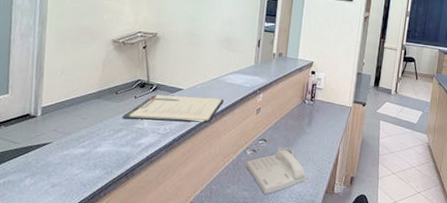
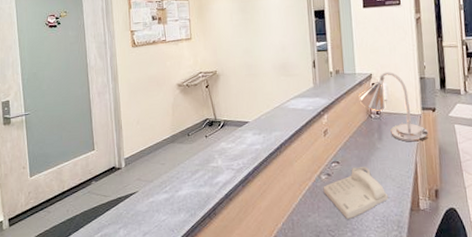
clipboard: present [122,94,224,123] -> none [196,125,290,159]
table lamp: none [296,62,355,132] -> present [359,71,429,142]

